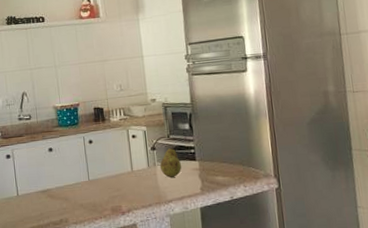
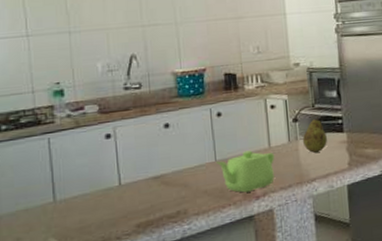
teapot: none [90,173,137,208] -> present [216,150,275,193]

